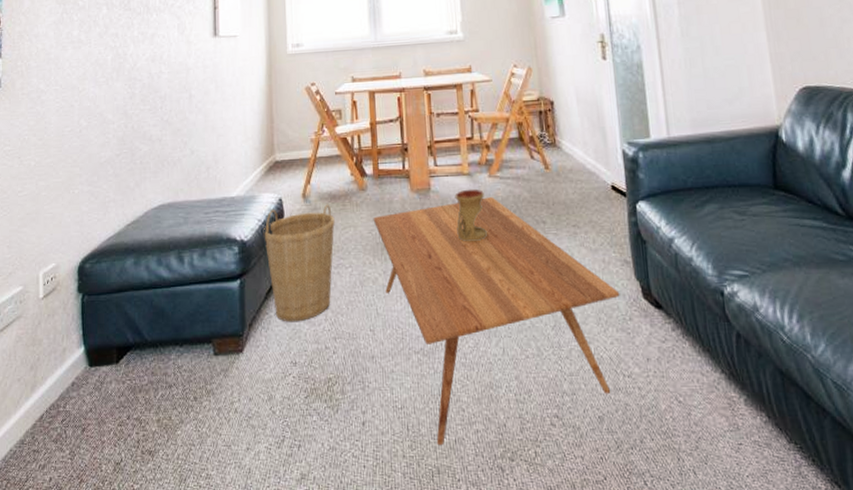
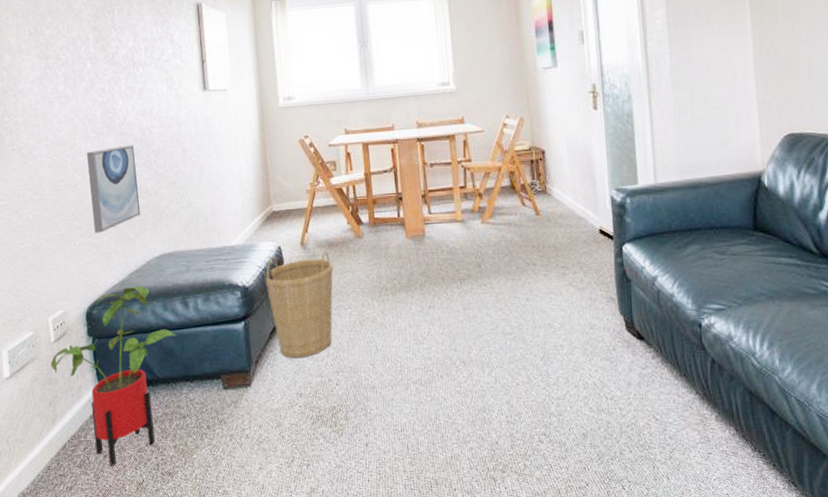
house plant: none [37,238,169,442] -> present [51,286,176,467]
wall art: none [94,90,143,181] -> present [86,145,141,233]
coffee table: present [373,197,620,446] -> none [370,242,605,462]
oil burner: present [455,189,488,242] -> none [449,234,481,284]

